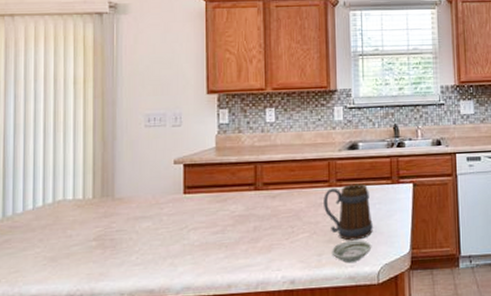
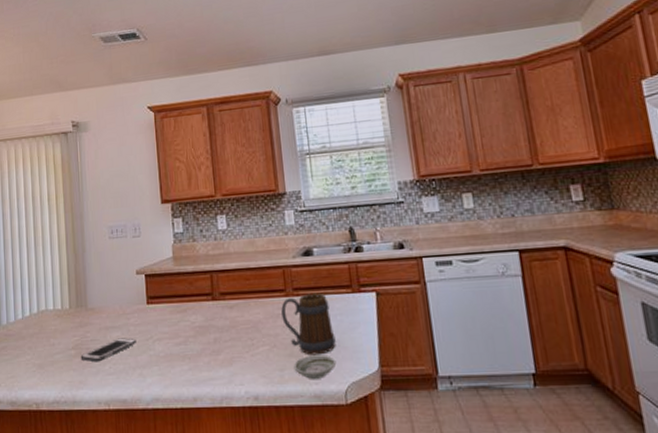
cell phone: none [103,228,169,253] -> present [80,338,137,362]

